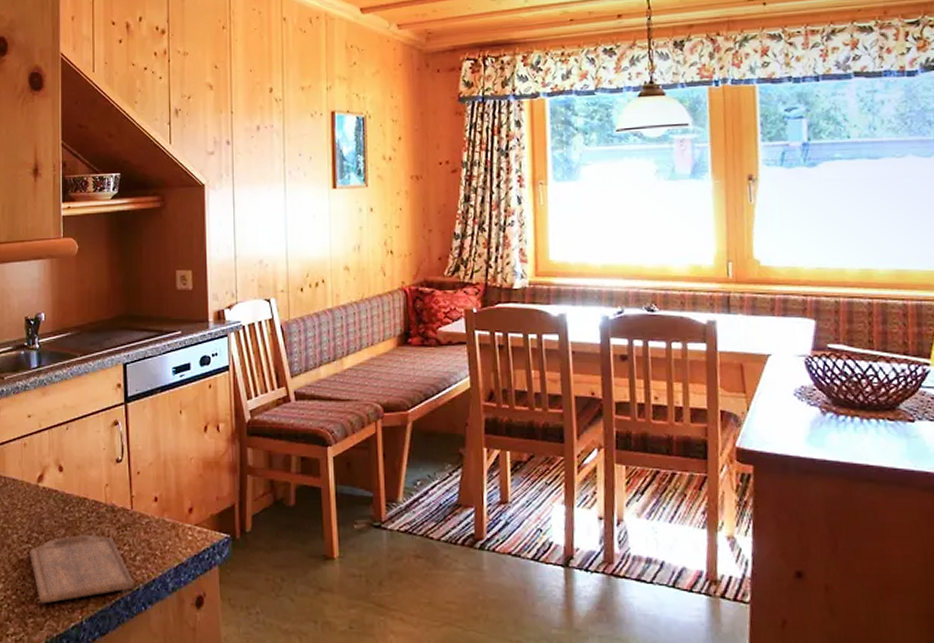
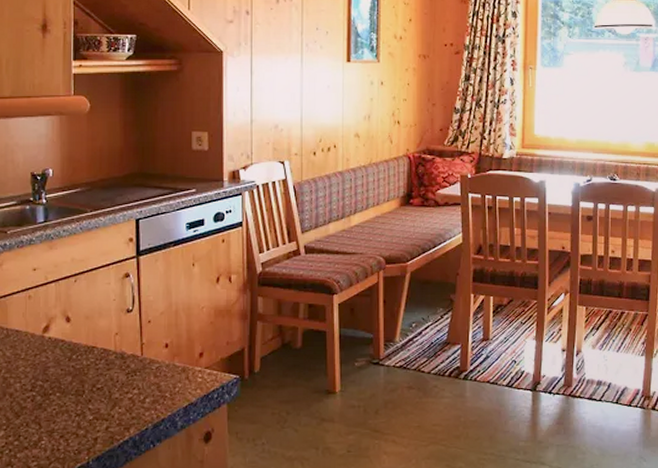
cutting board: present [29,534,134,604] -> none [33,380,143,448]

